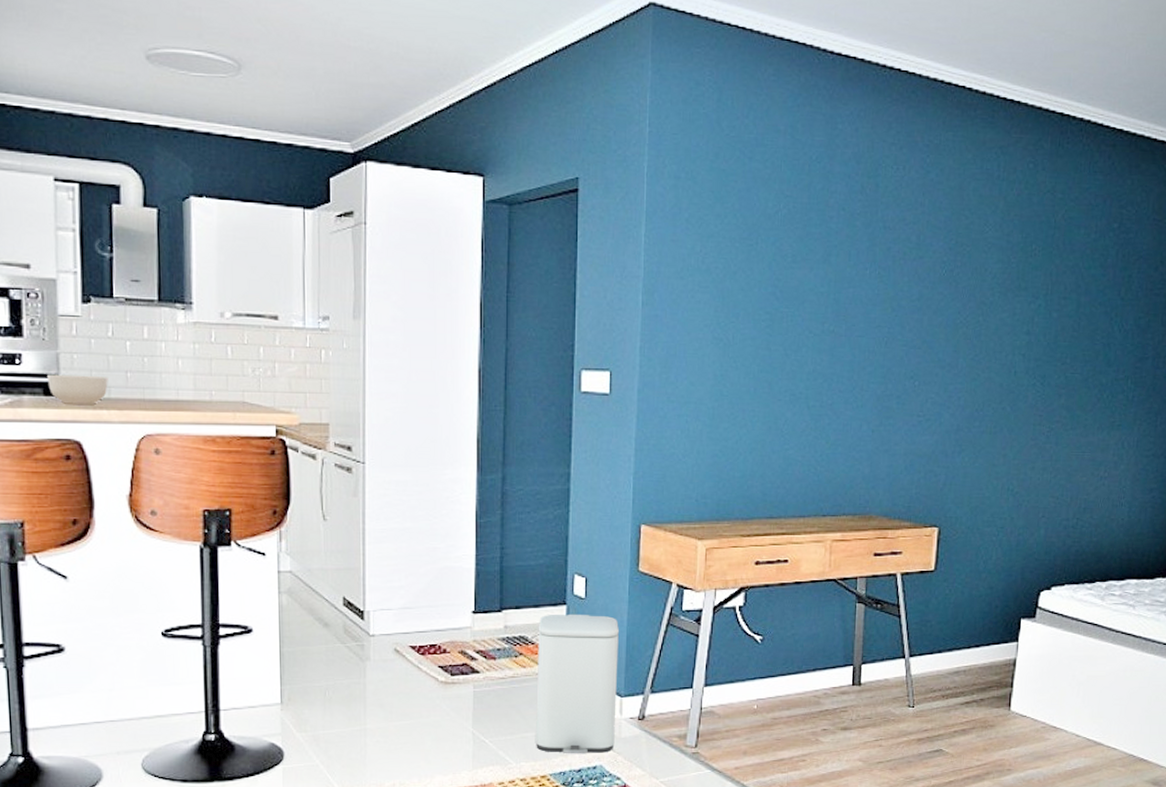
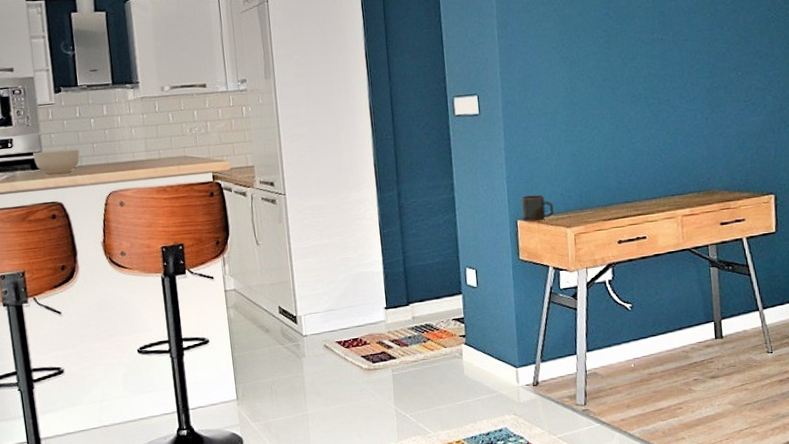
pedal bin: present [536,614,619,754] -> none [440,300,515,421]
mug: none [648,497,686,529] -> present [521,195,554,223]

